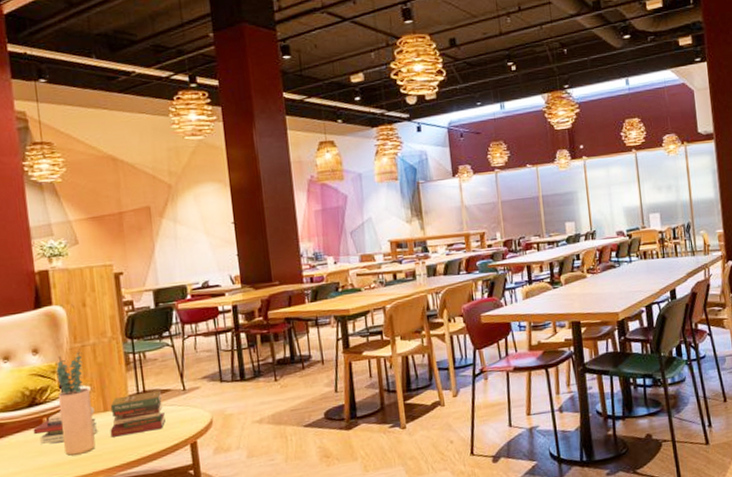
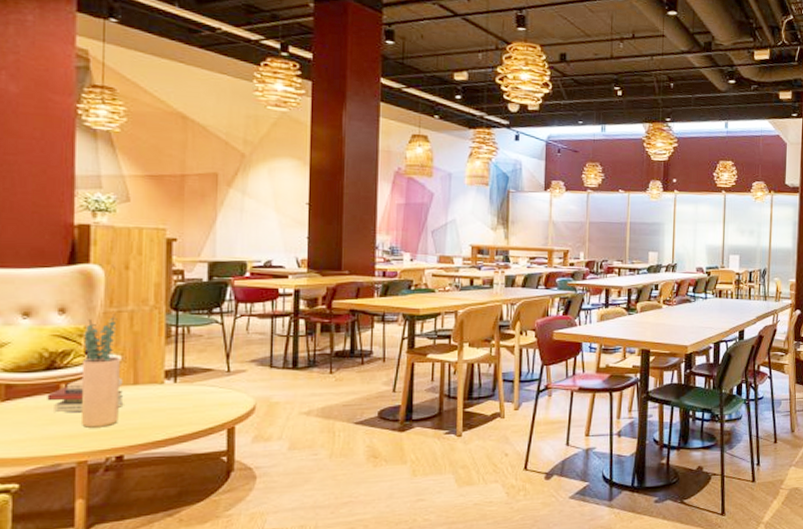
books: present [110,390,165,438] -> none [137,368,203,413]

